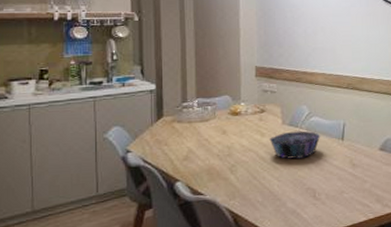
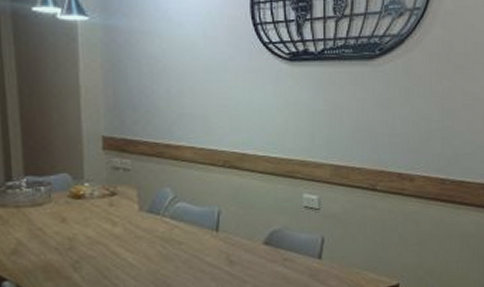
decorative bowl: present [269,130,321,159] -> none [123,219,190,254]

